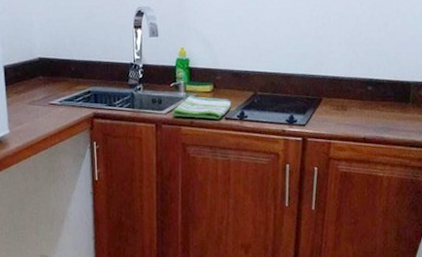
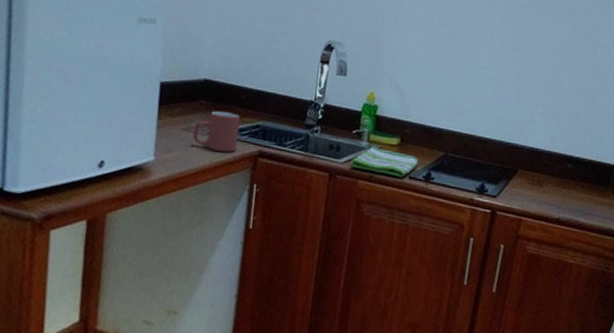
mug: none [37,84,75,118] -> present [192,111,240,152]

